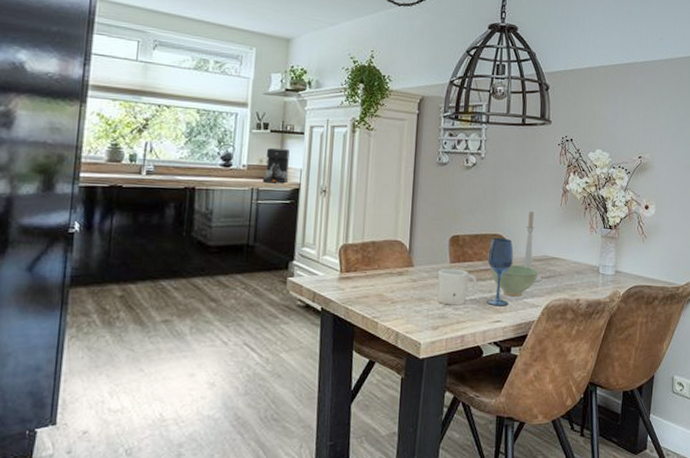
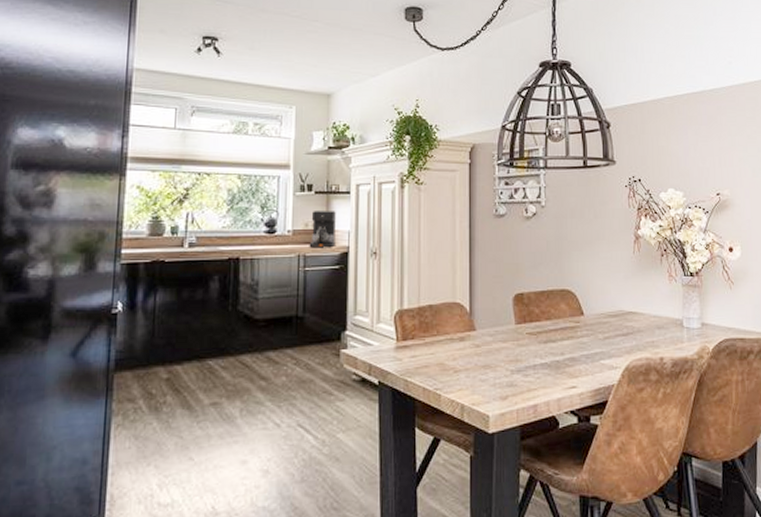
mug: present [437,268,478,306] -> none [502,330,548,372]
wineglass: present [486,237,514,307] -> none [557,293,585,370]
bowl: present [489,264,540,297] -> none [560,322,616,359]
candlestick: present [523,211,542,282] -> none [596,261,619,341]

